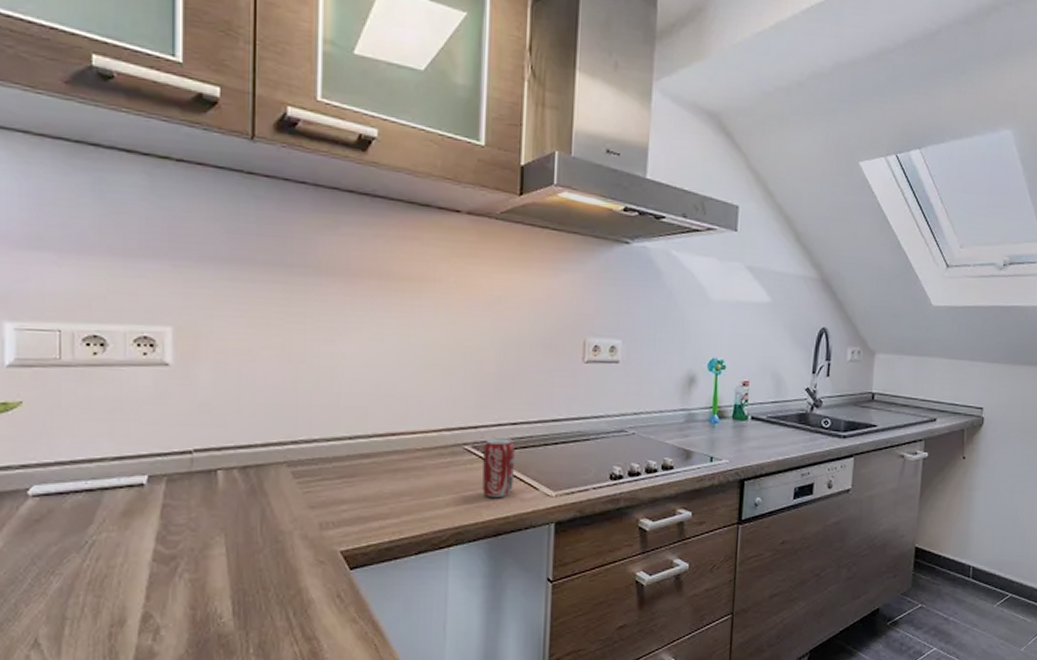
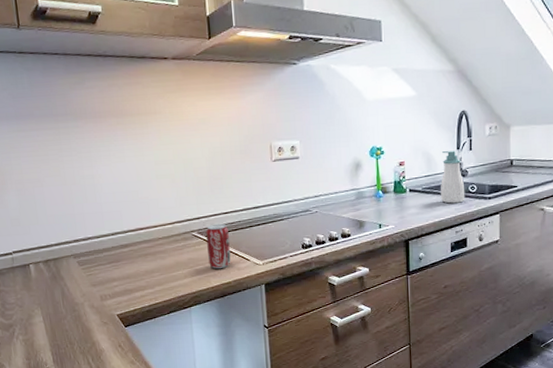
soap bottle: none [788,374,817,439] -> present [441,151,465,204]

